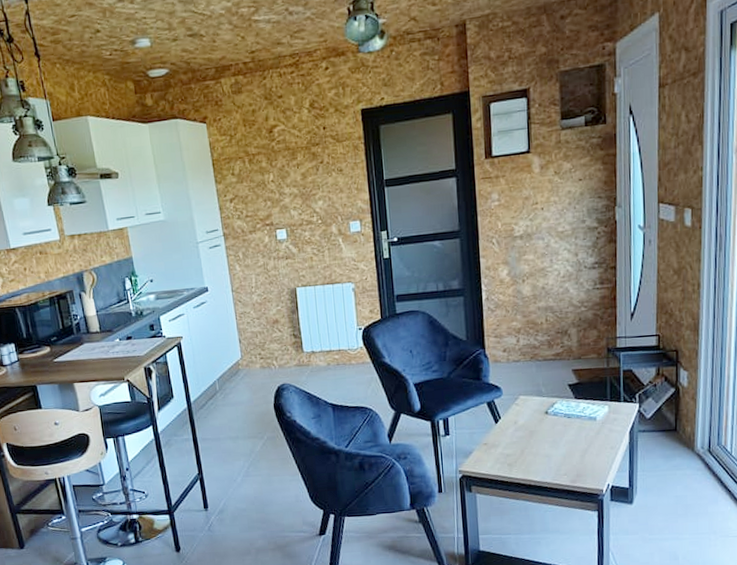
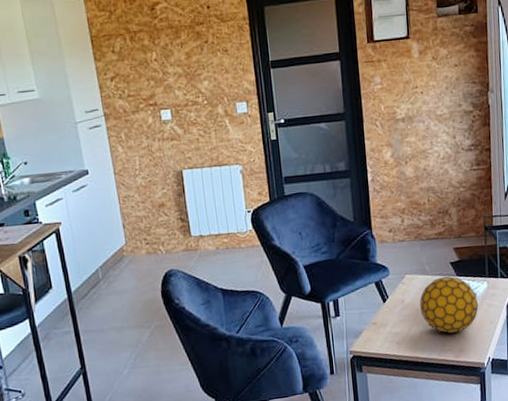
decorative ball: none [534,398,598,458] -> present [420,276,479,334]

